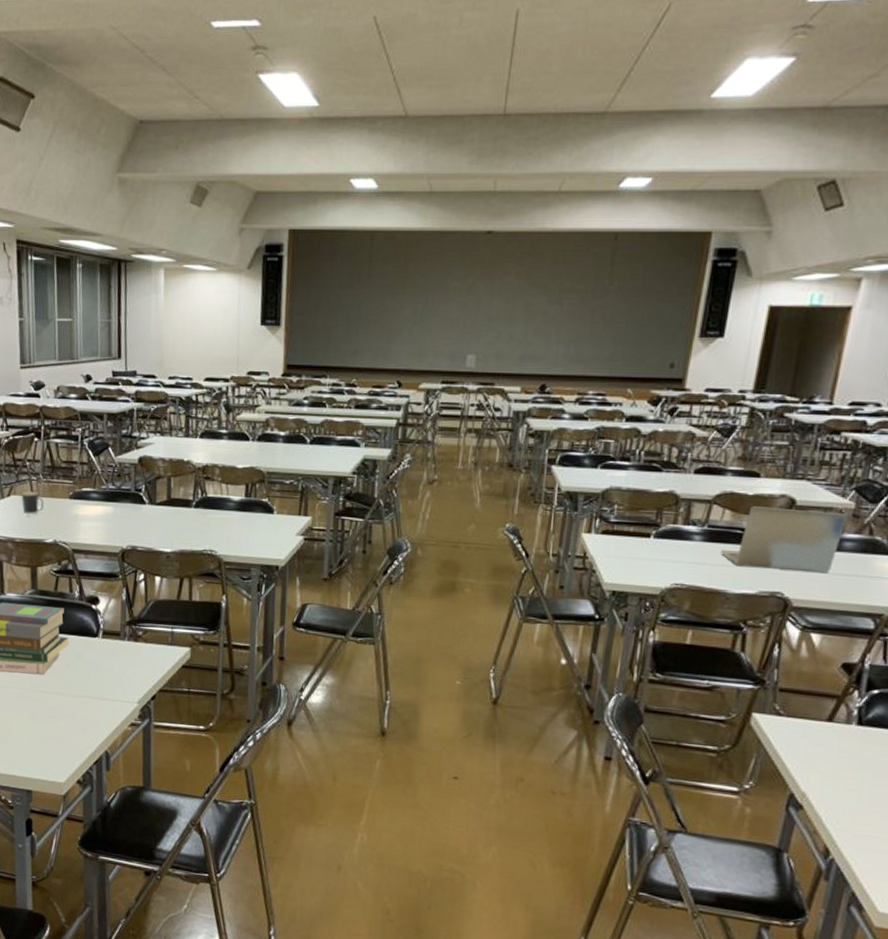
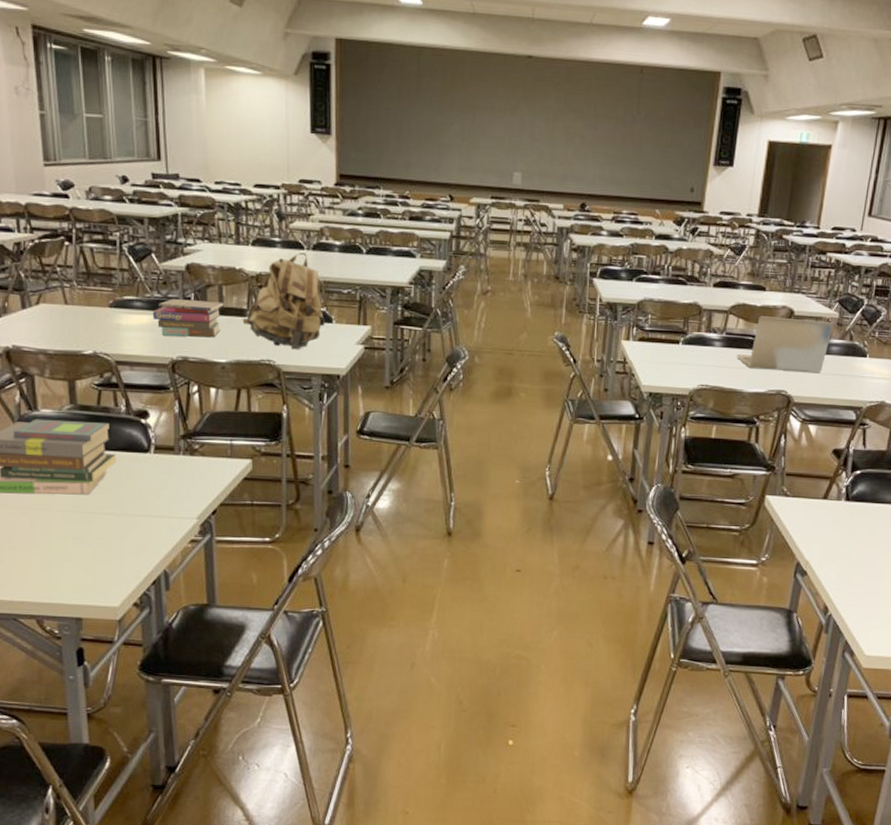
mug: present [21,491,44,515] -> none [52,299,79,325]
books: none [106,489,172,528] -> present [152,298,224,338]
backpack: none [188,444,266,541] -> present [242,253,325,350]

